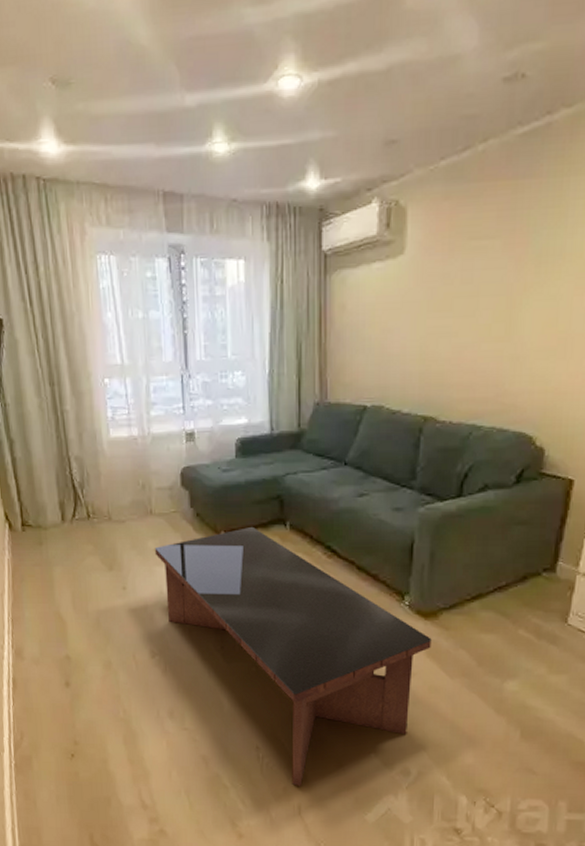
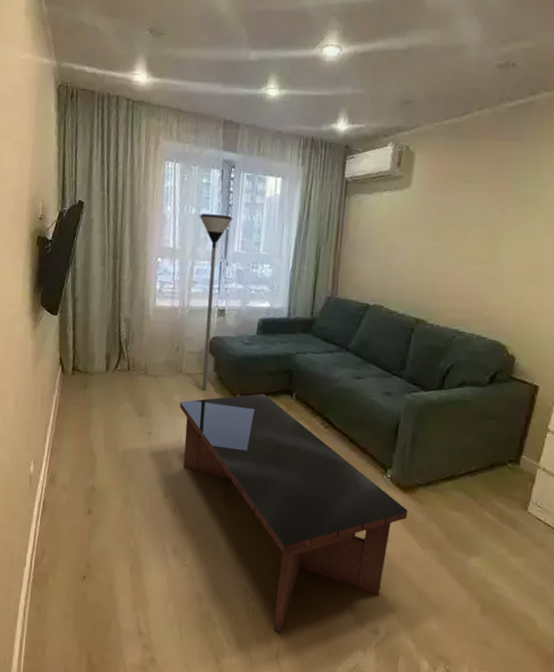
floor lamp: none [148,315,190,532] -> present [199,214,233,391]

